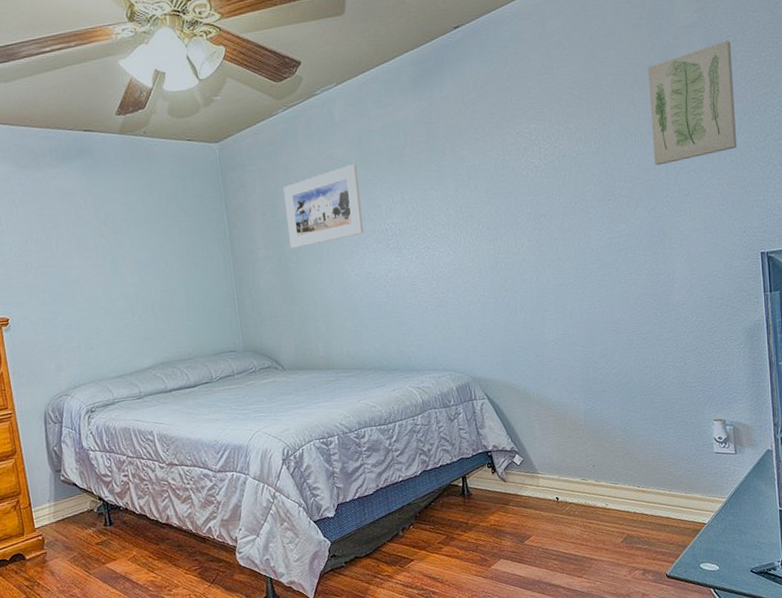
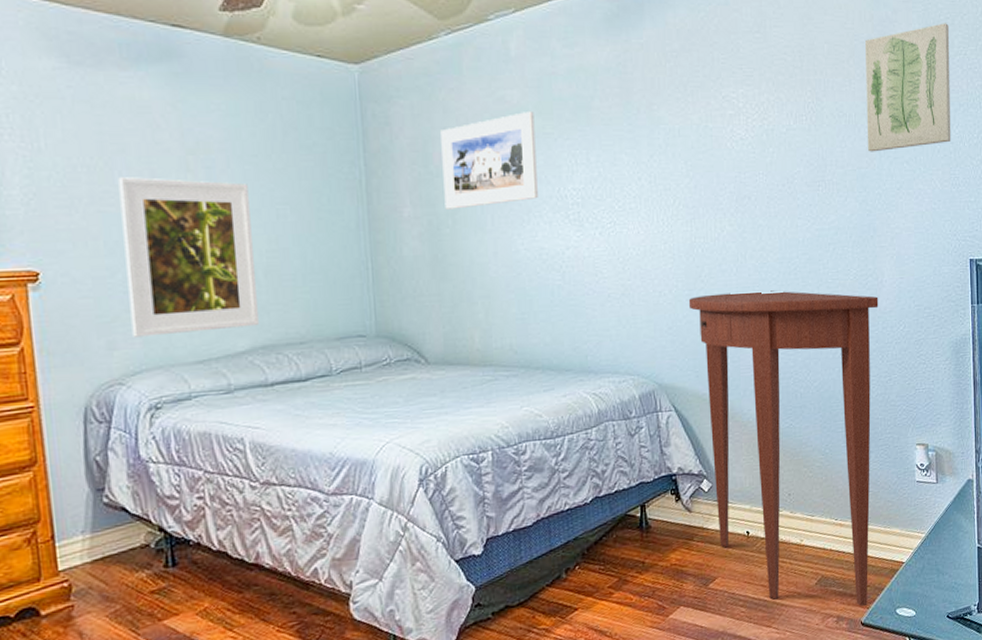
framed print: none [55,242,158,361] -> present [118,177,259,337]
console table: none [495,292,672,561] -> present [688,290,879,606]

